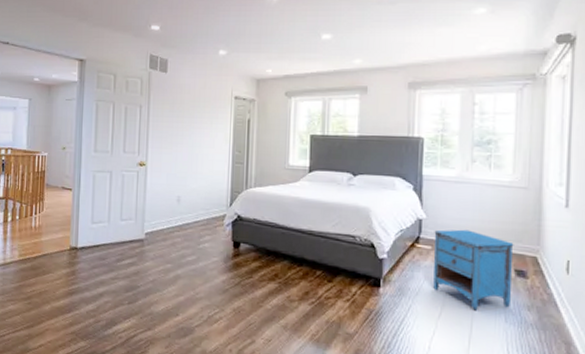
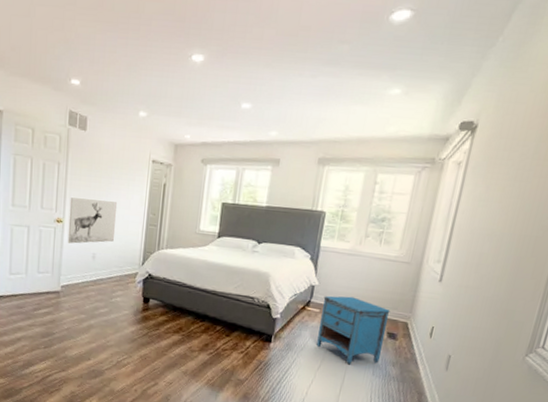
wall art: none [151,139,201,187] -> present [67,197,118,244]

